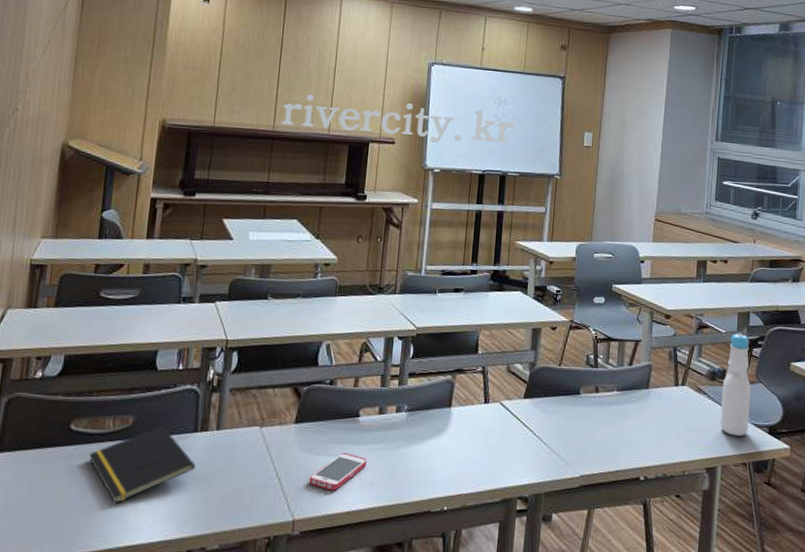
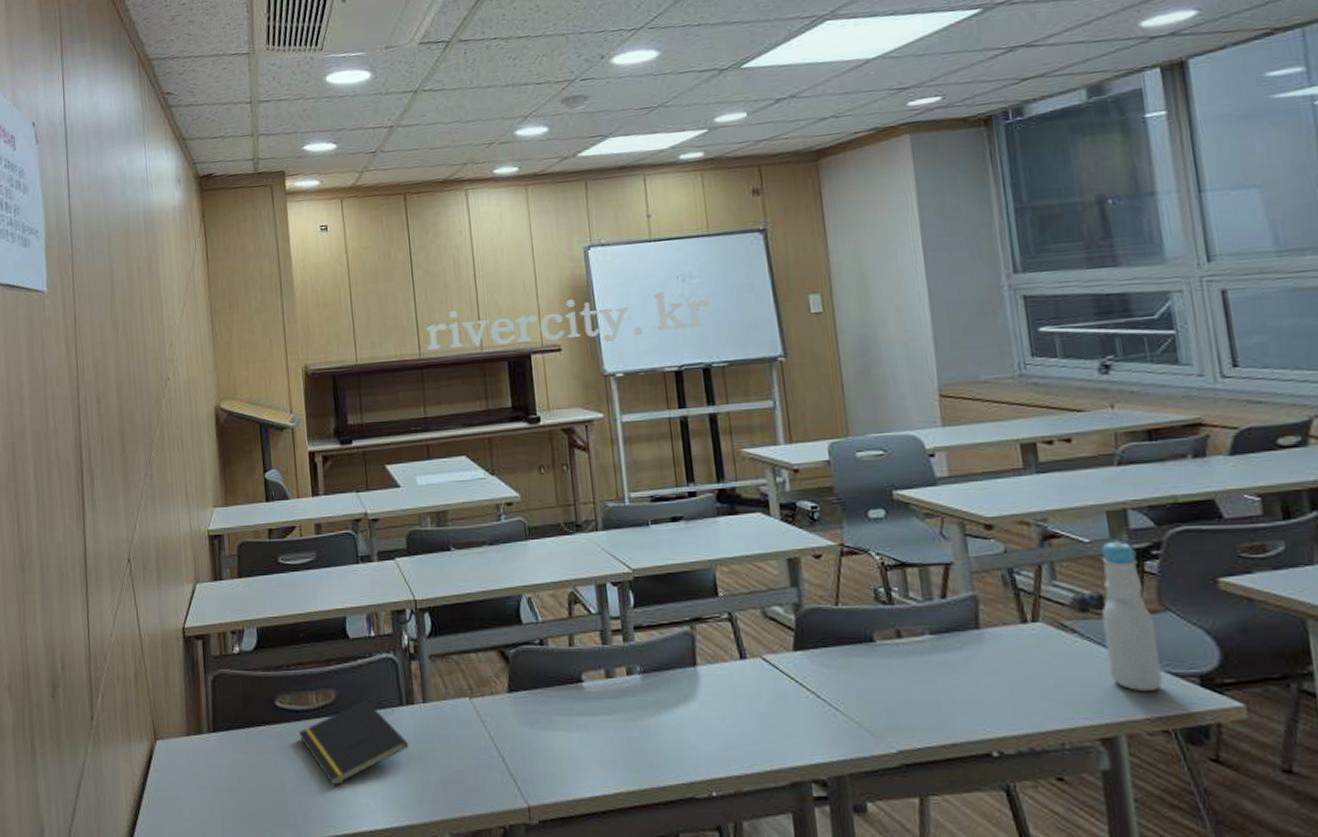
smartphone: present [308,452,367,491] -> none [537,725,603,772]

